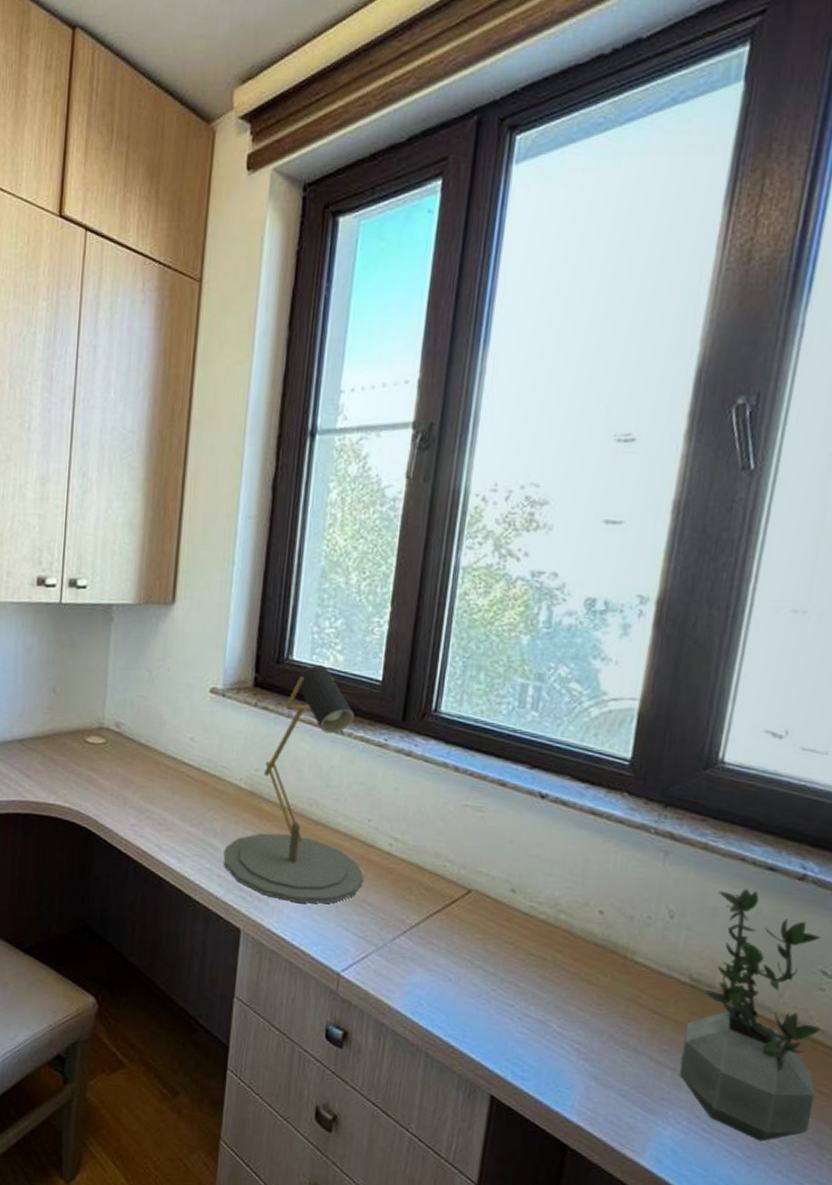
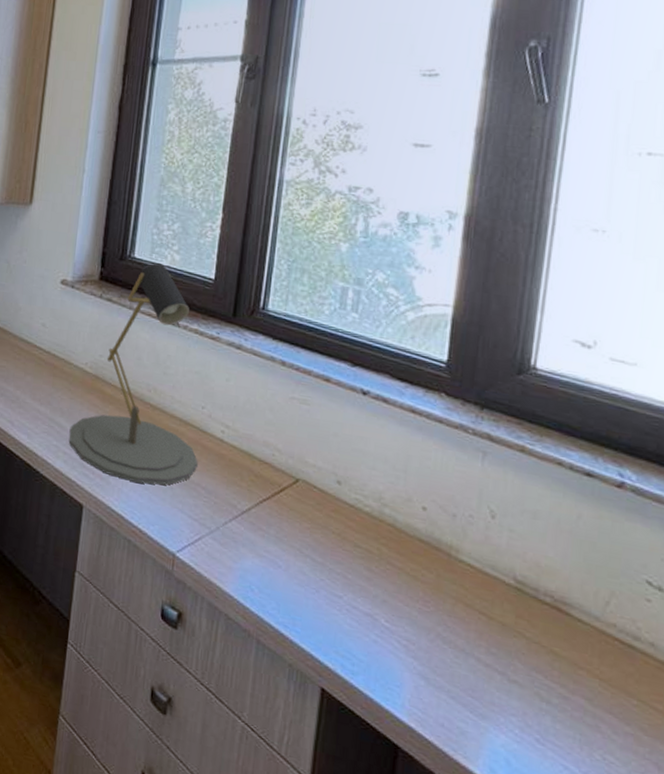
potted plant: present [679,888,822,1142] -> none [508,493,651,758]

